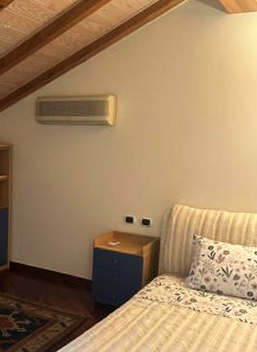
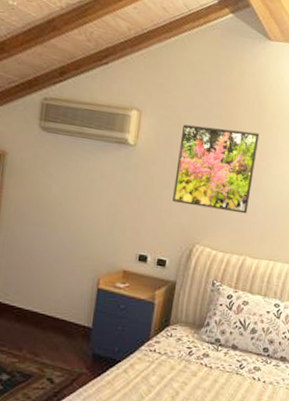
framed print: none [151,99,226,173] -> present [173,124,260,214]

